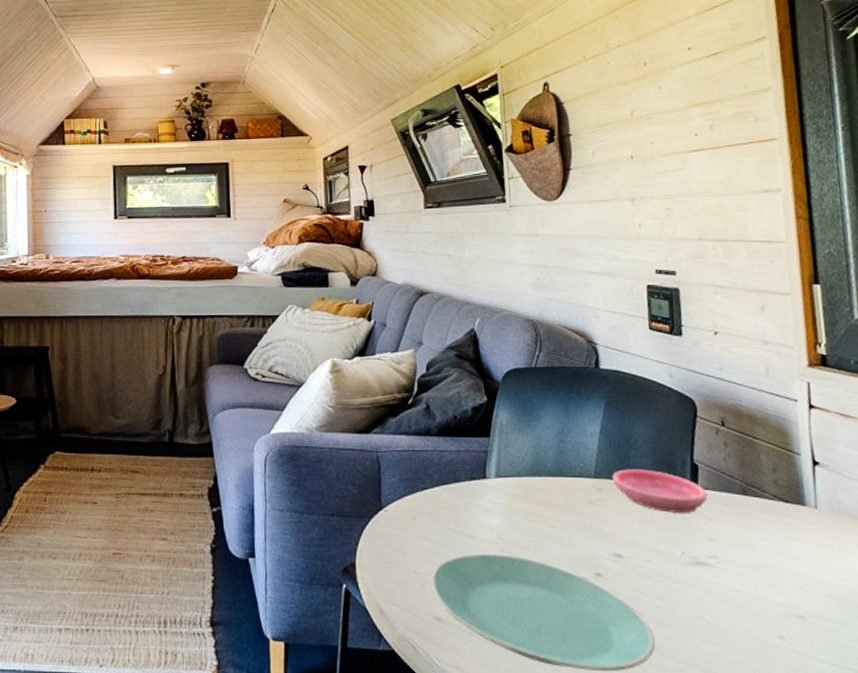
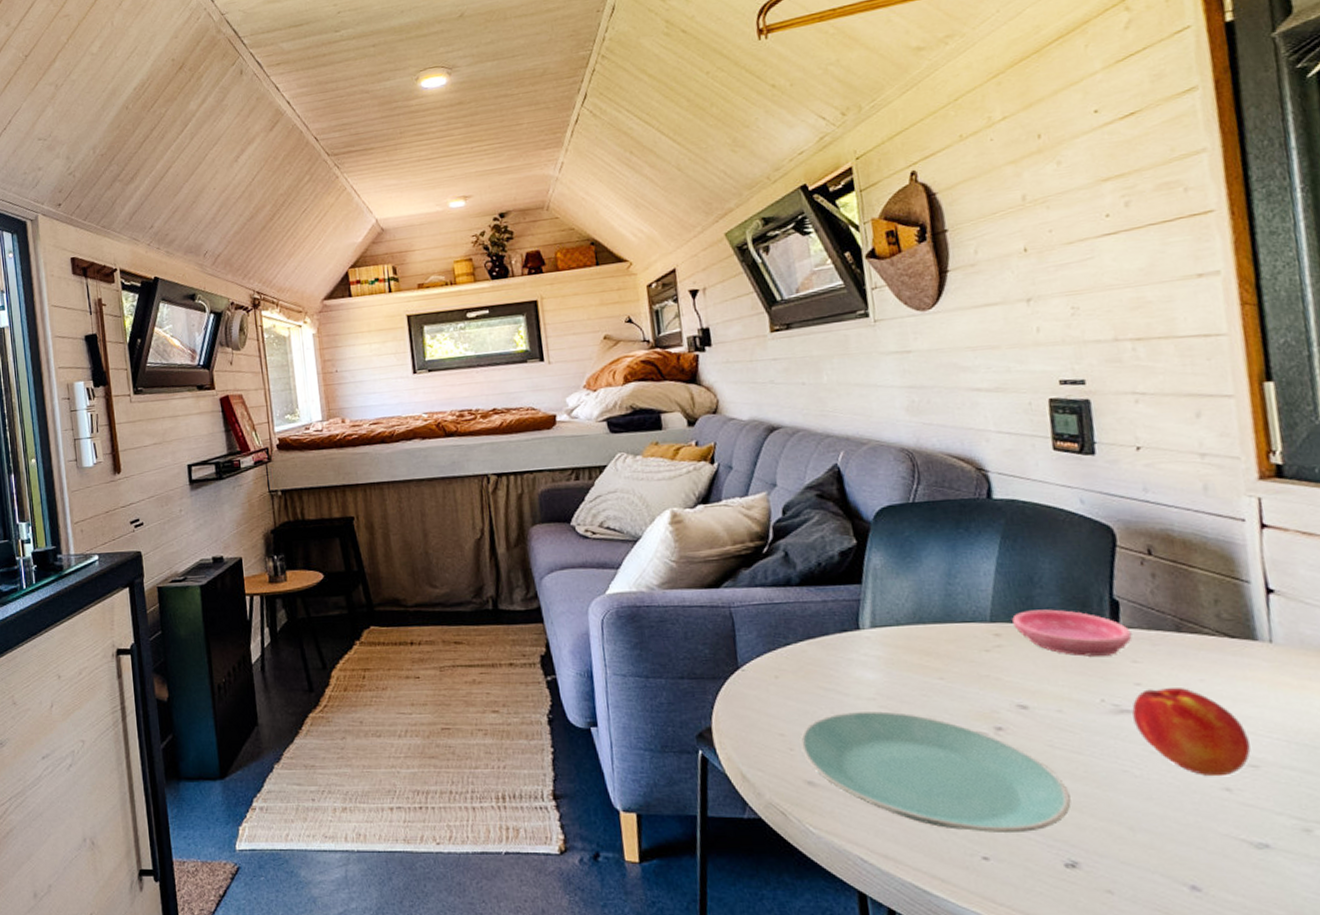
peach: none [706,545,800,626] -> present [1132,688,1251,777]

